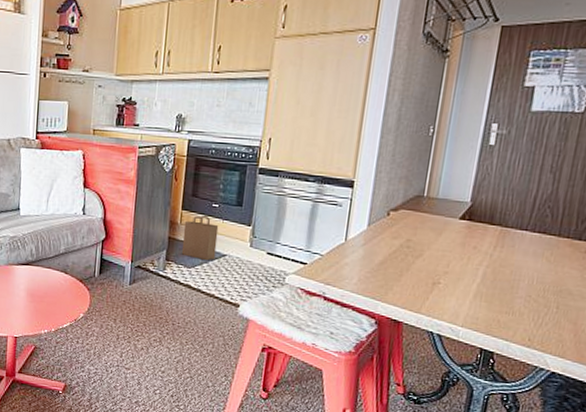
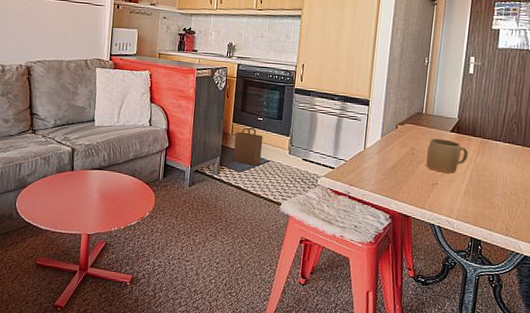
mug: none [425,227,482,271] -> present [426,138,468,174]

